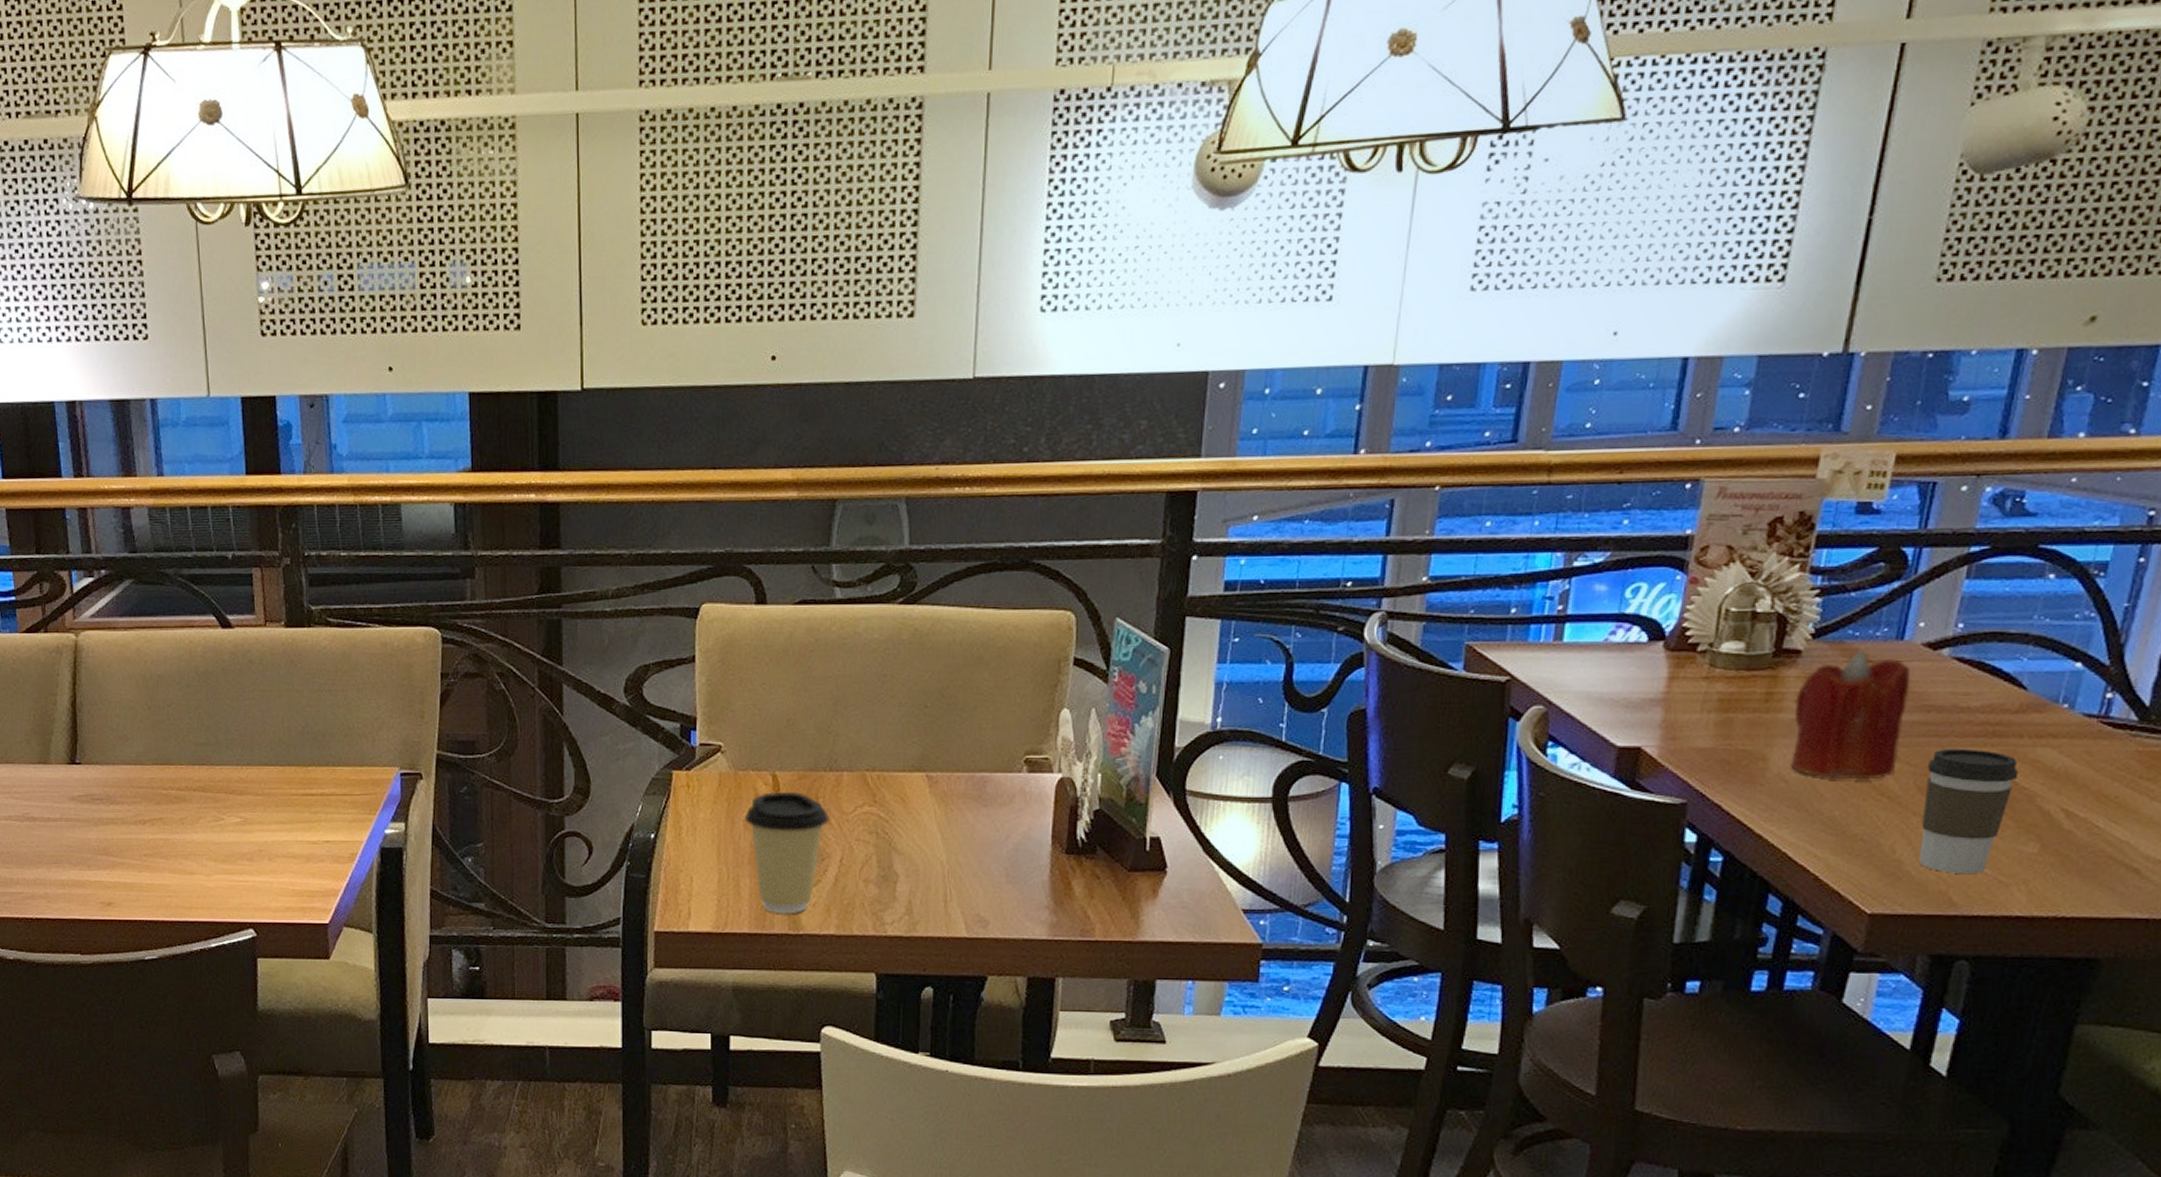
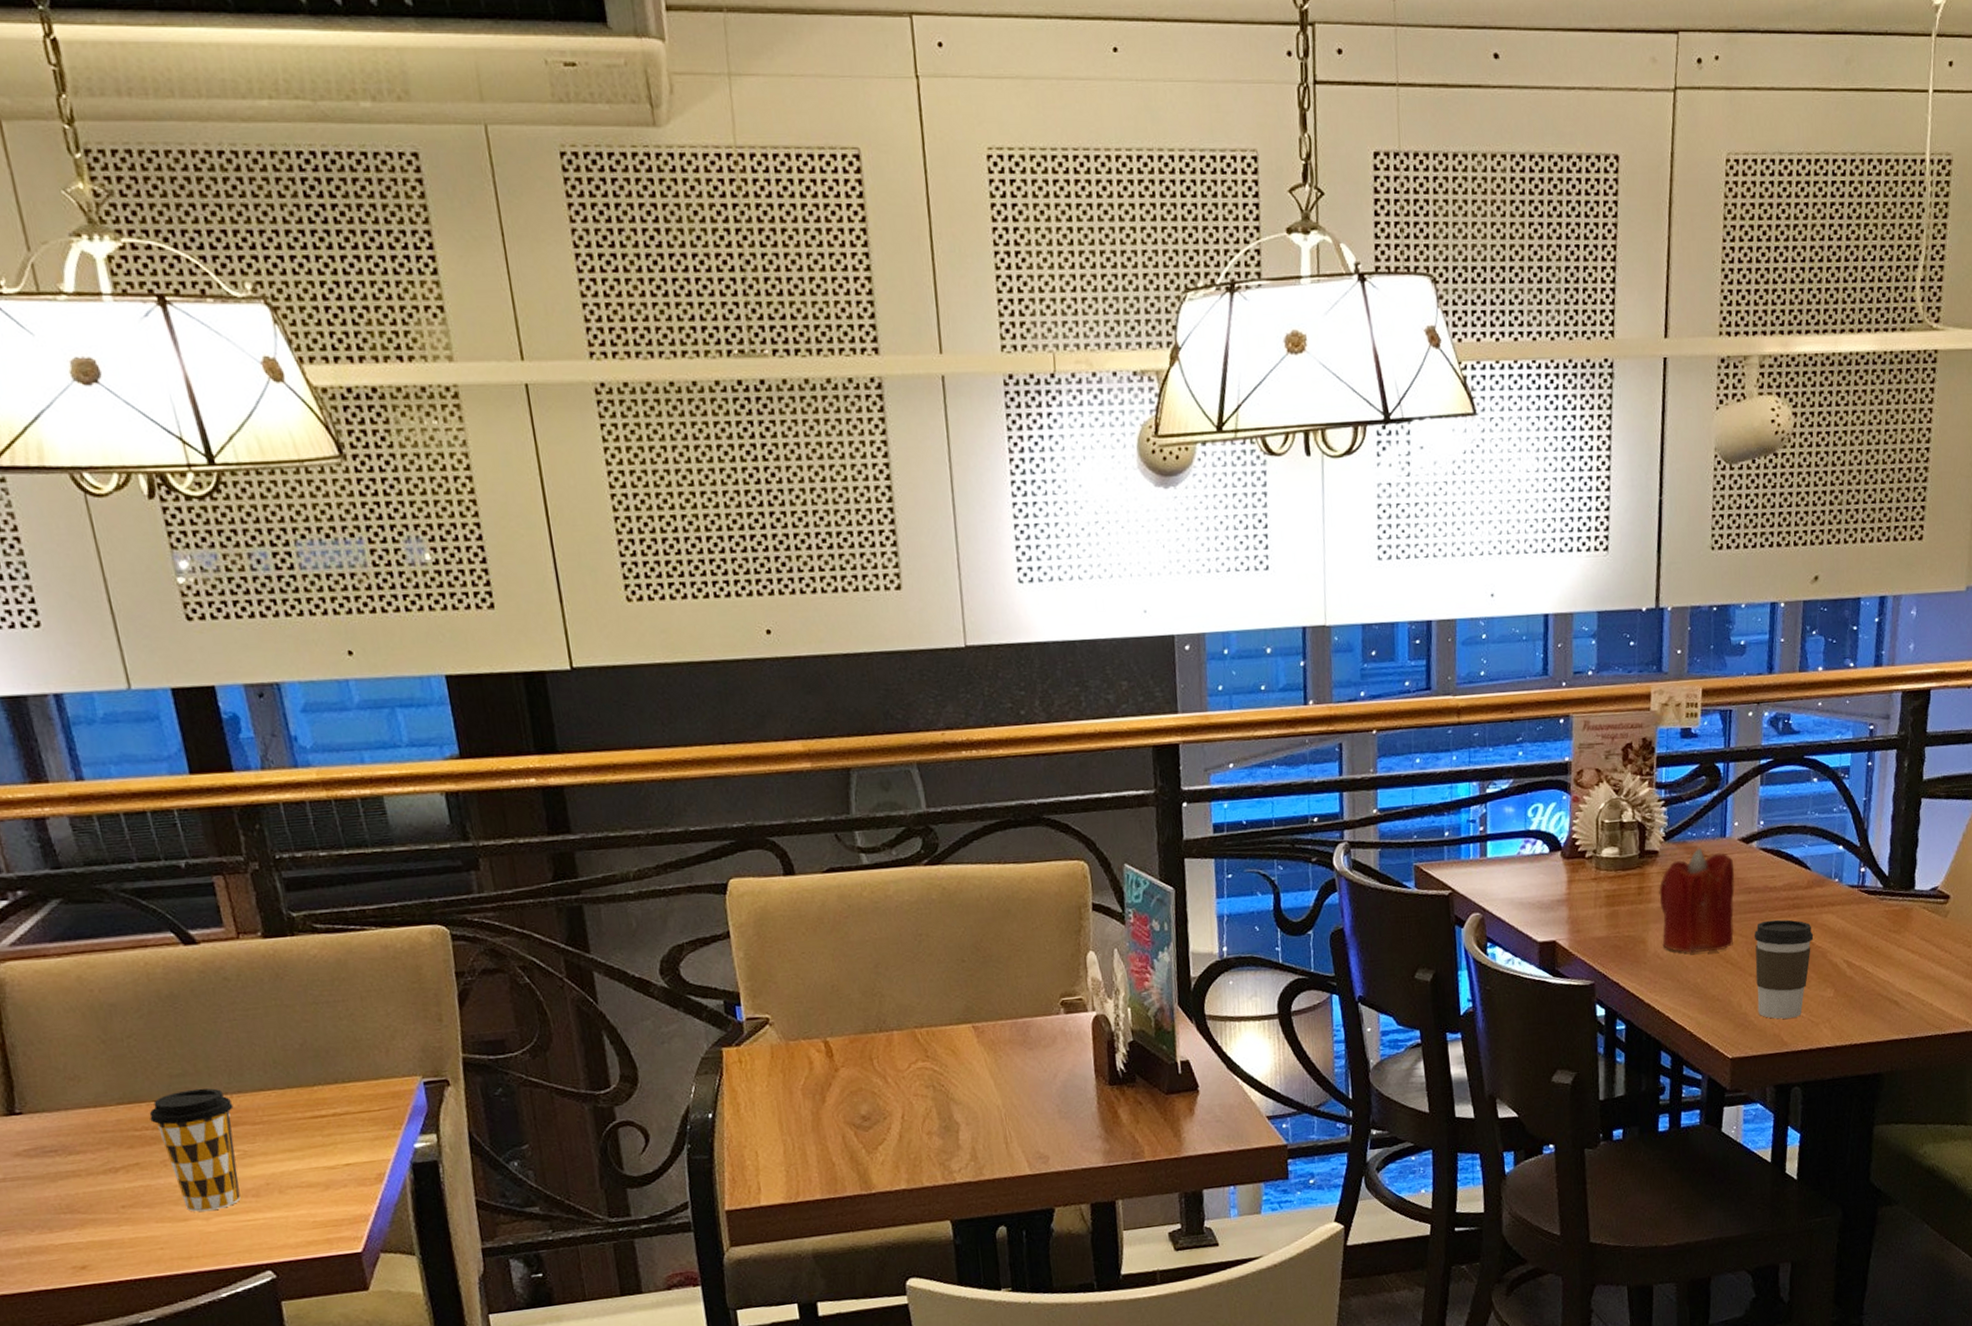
coffee cup: none [176,757,242,869] -> present [149,1088,241,1212]
coffee cup: present [744,791,829,913] -> none [801,1055,886,1176]

